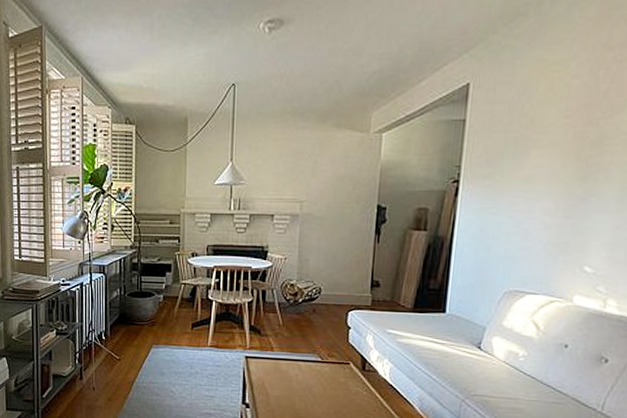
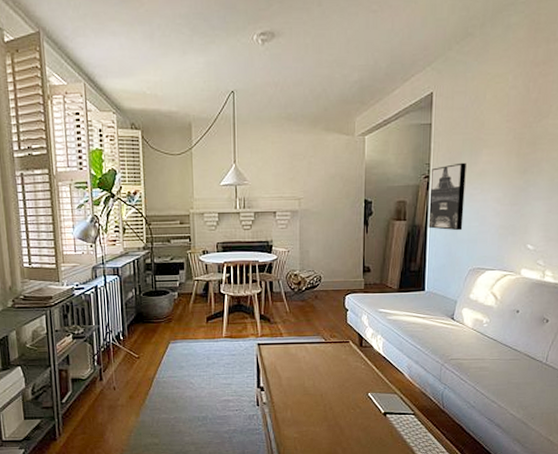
wall art: none [454,165,508,246] -> present [428,162,466,231]

